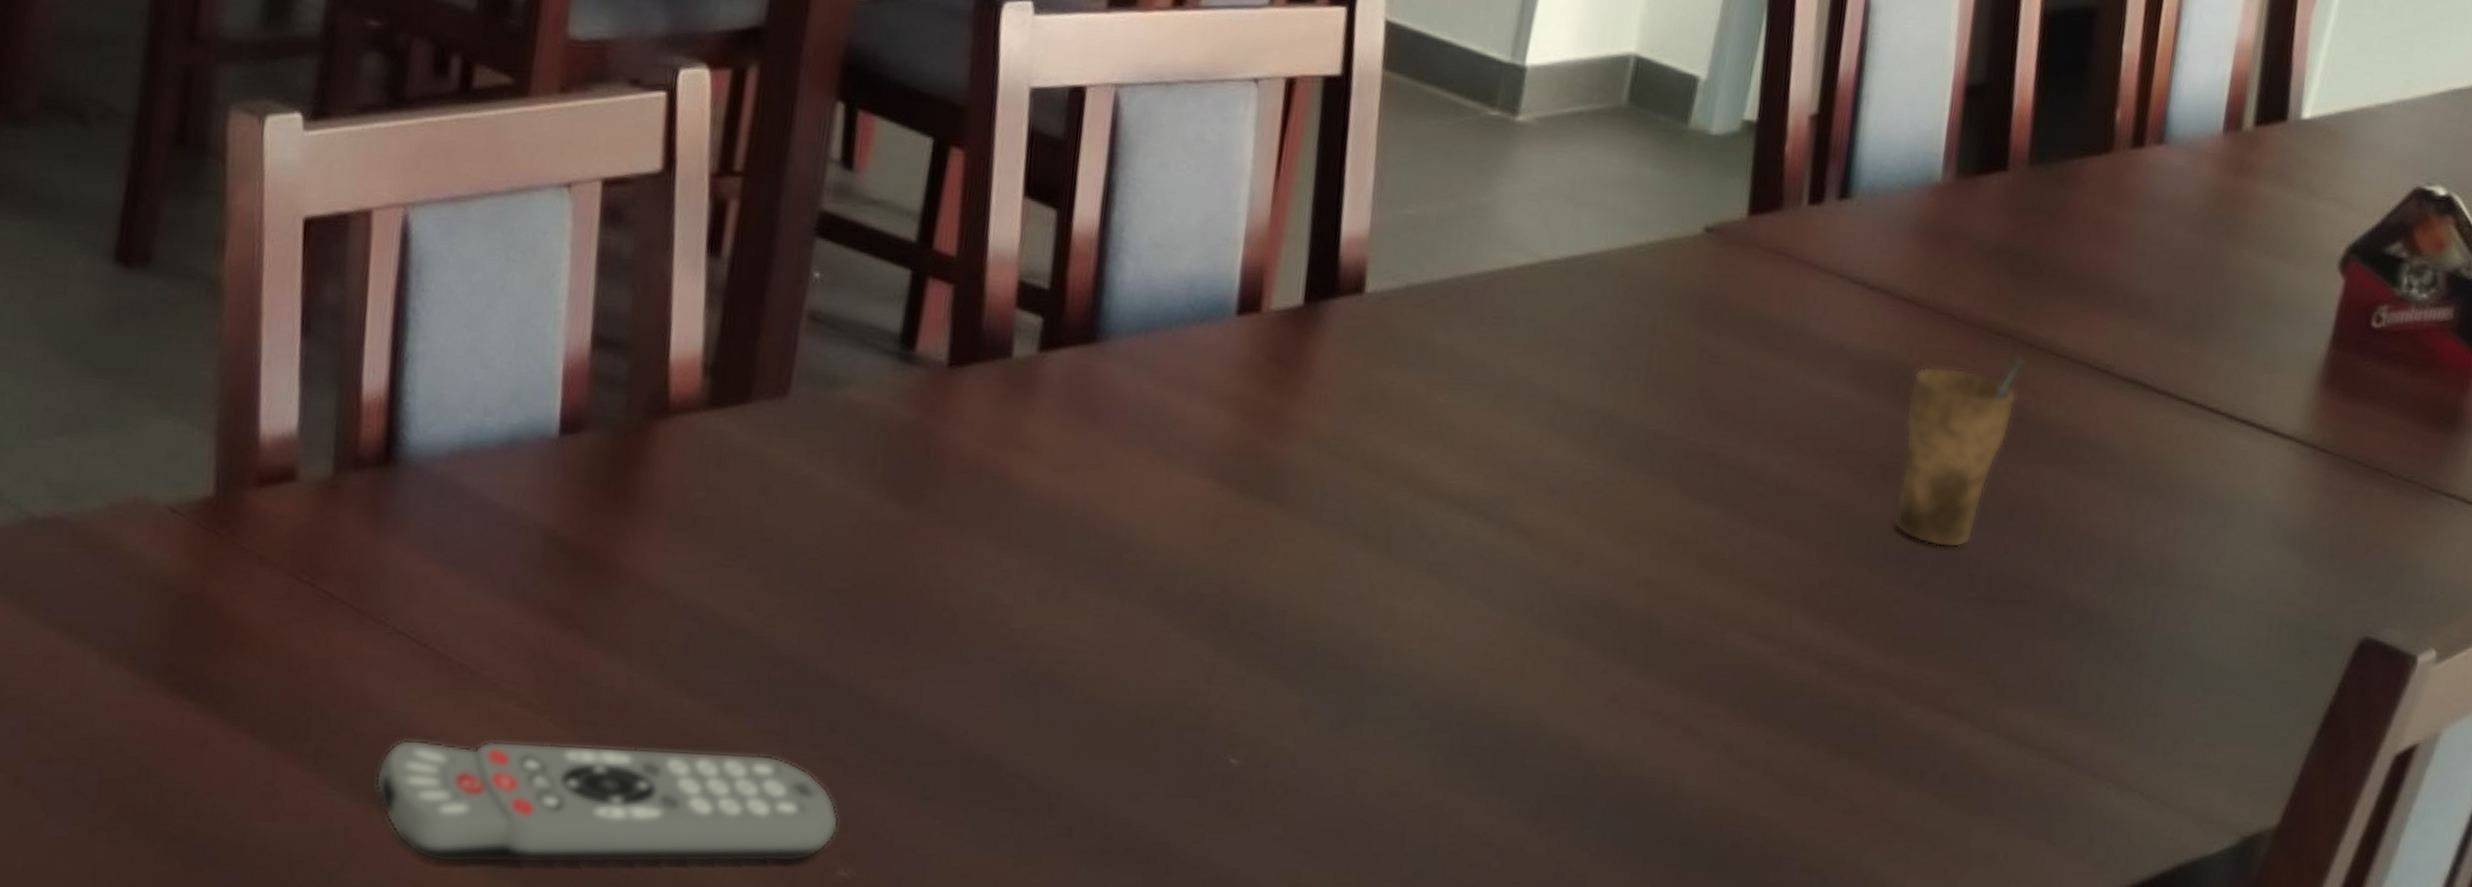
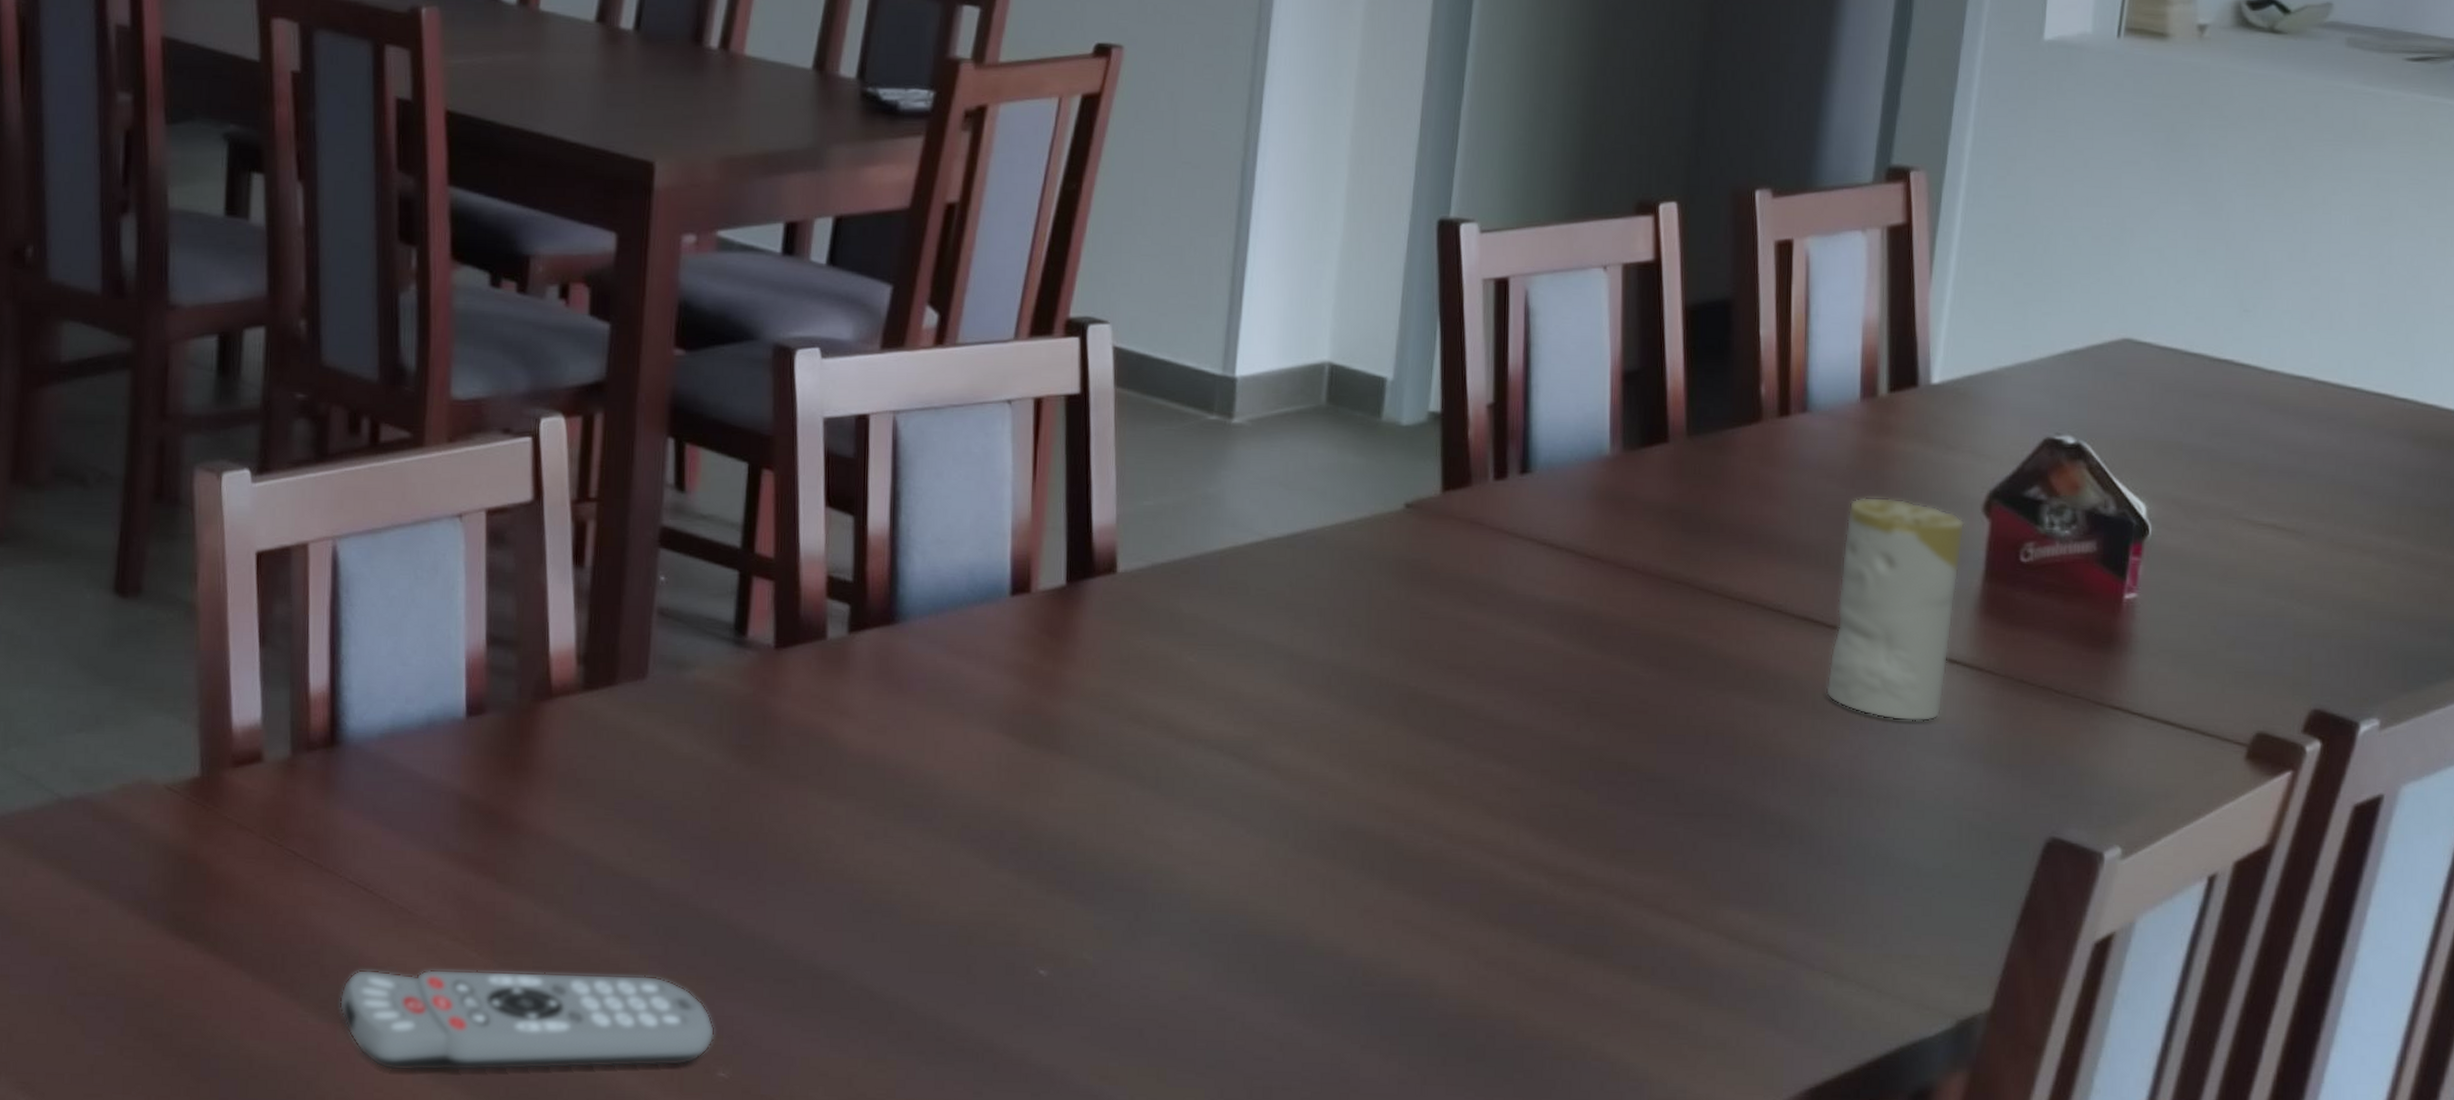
cup: present [1894,356,2025,548] -> none [1601,601,1704,770]
candle: none [2145,244,2318,504] -> present [1825,496,1965,722]

